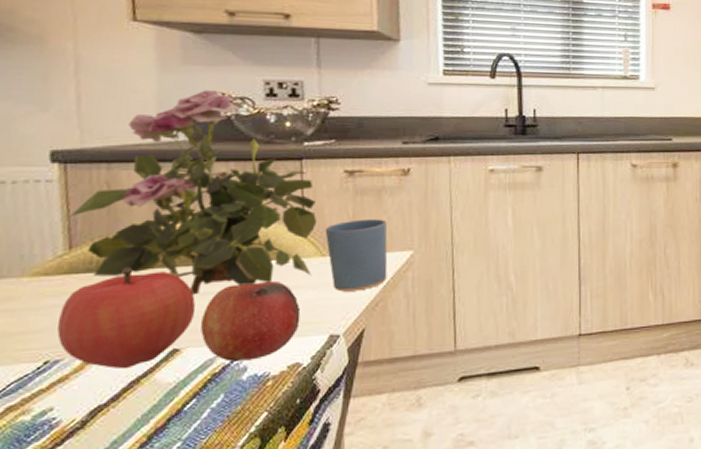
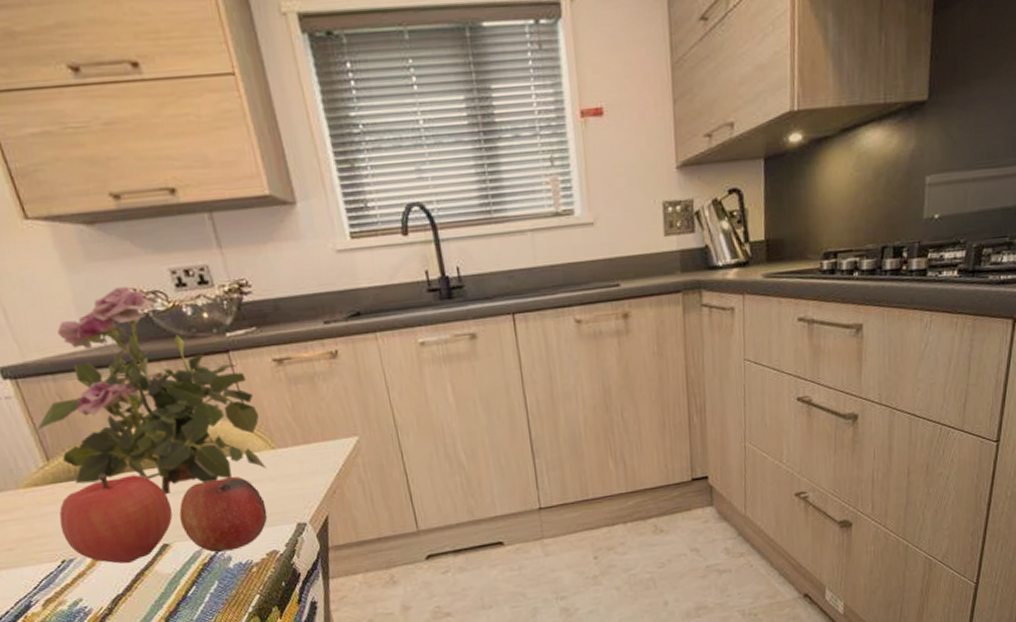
mug: present [325,219,388,292] -> none [268,407,339,482]

